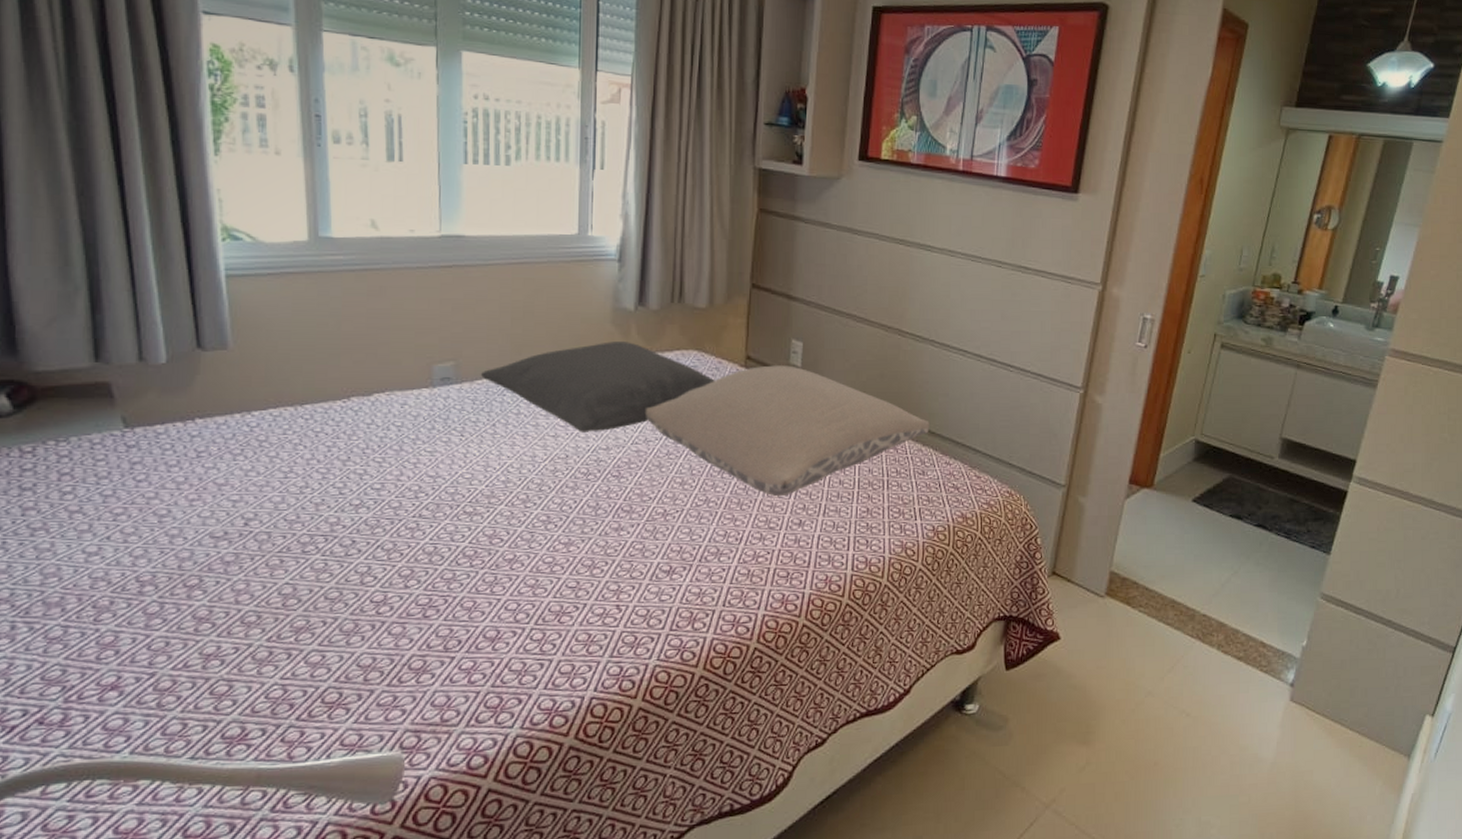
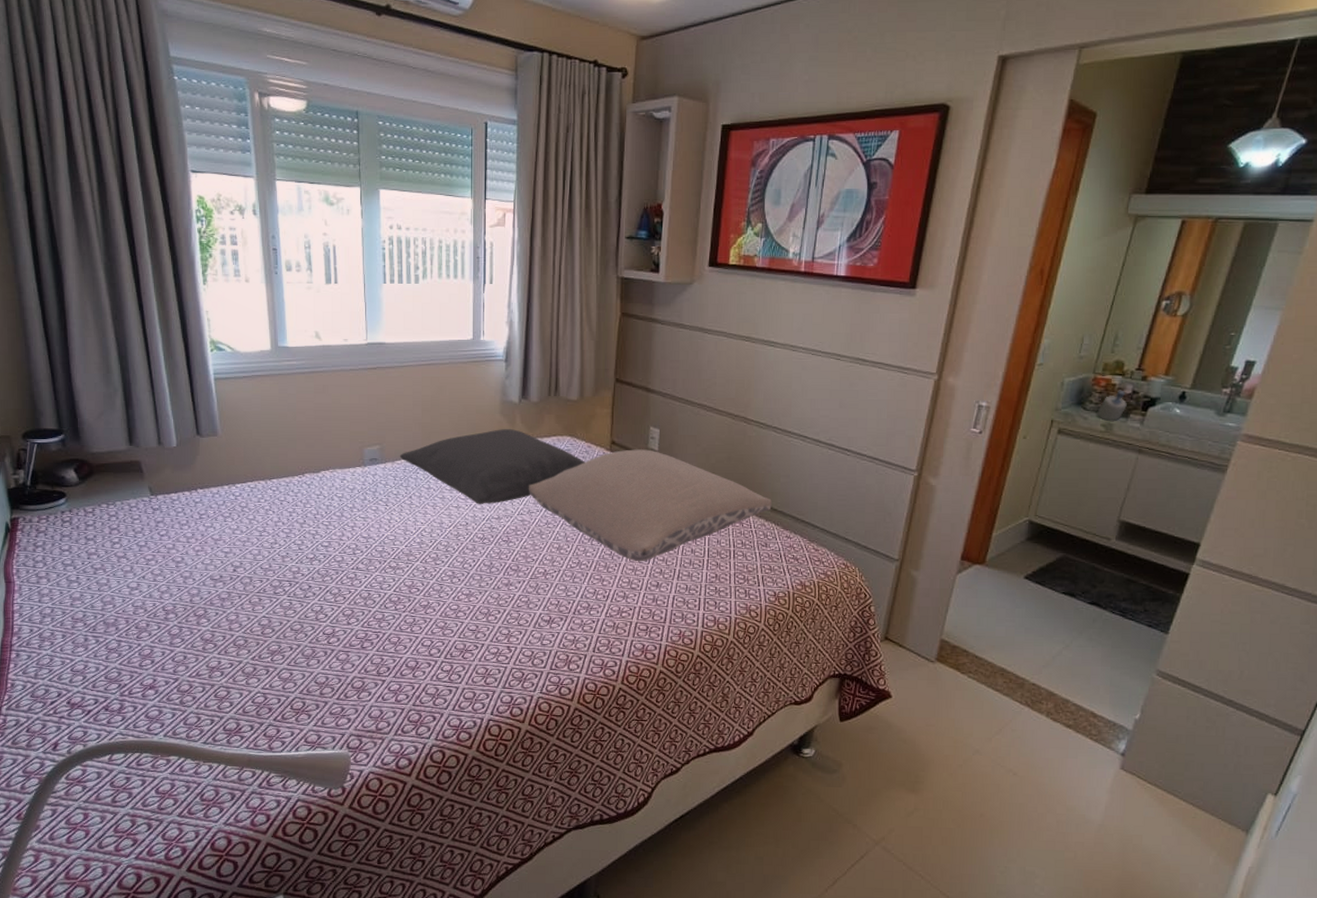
soap dispenser: none [1257,303,1285,336] -> present [1097,390,1127,422]

